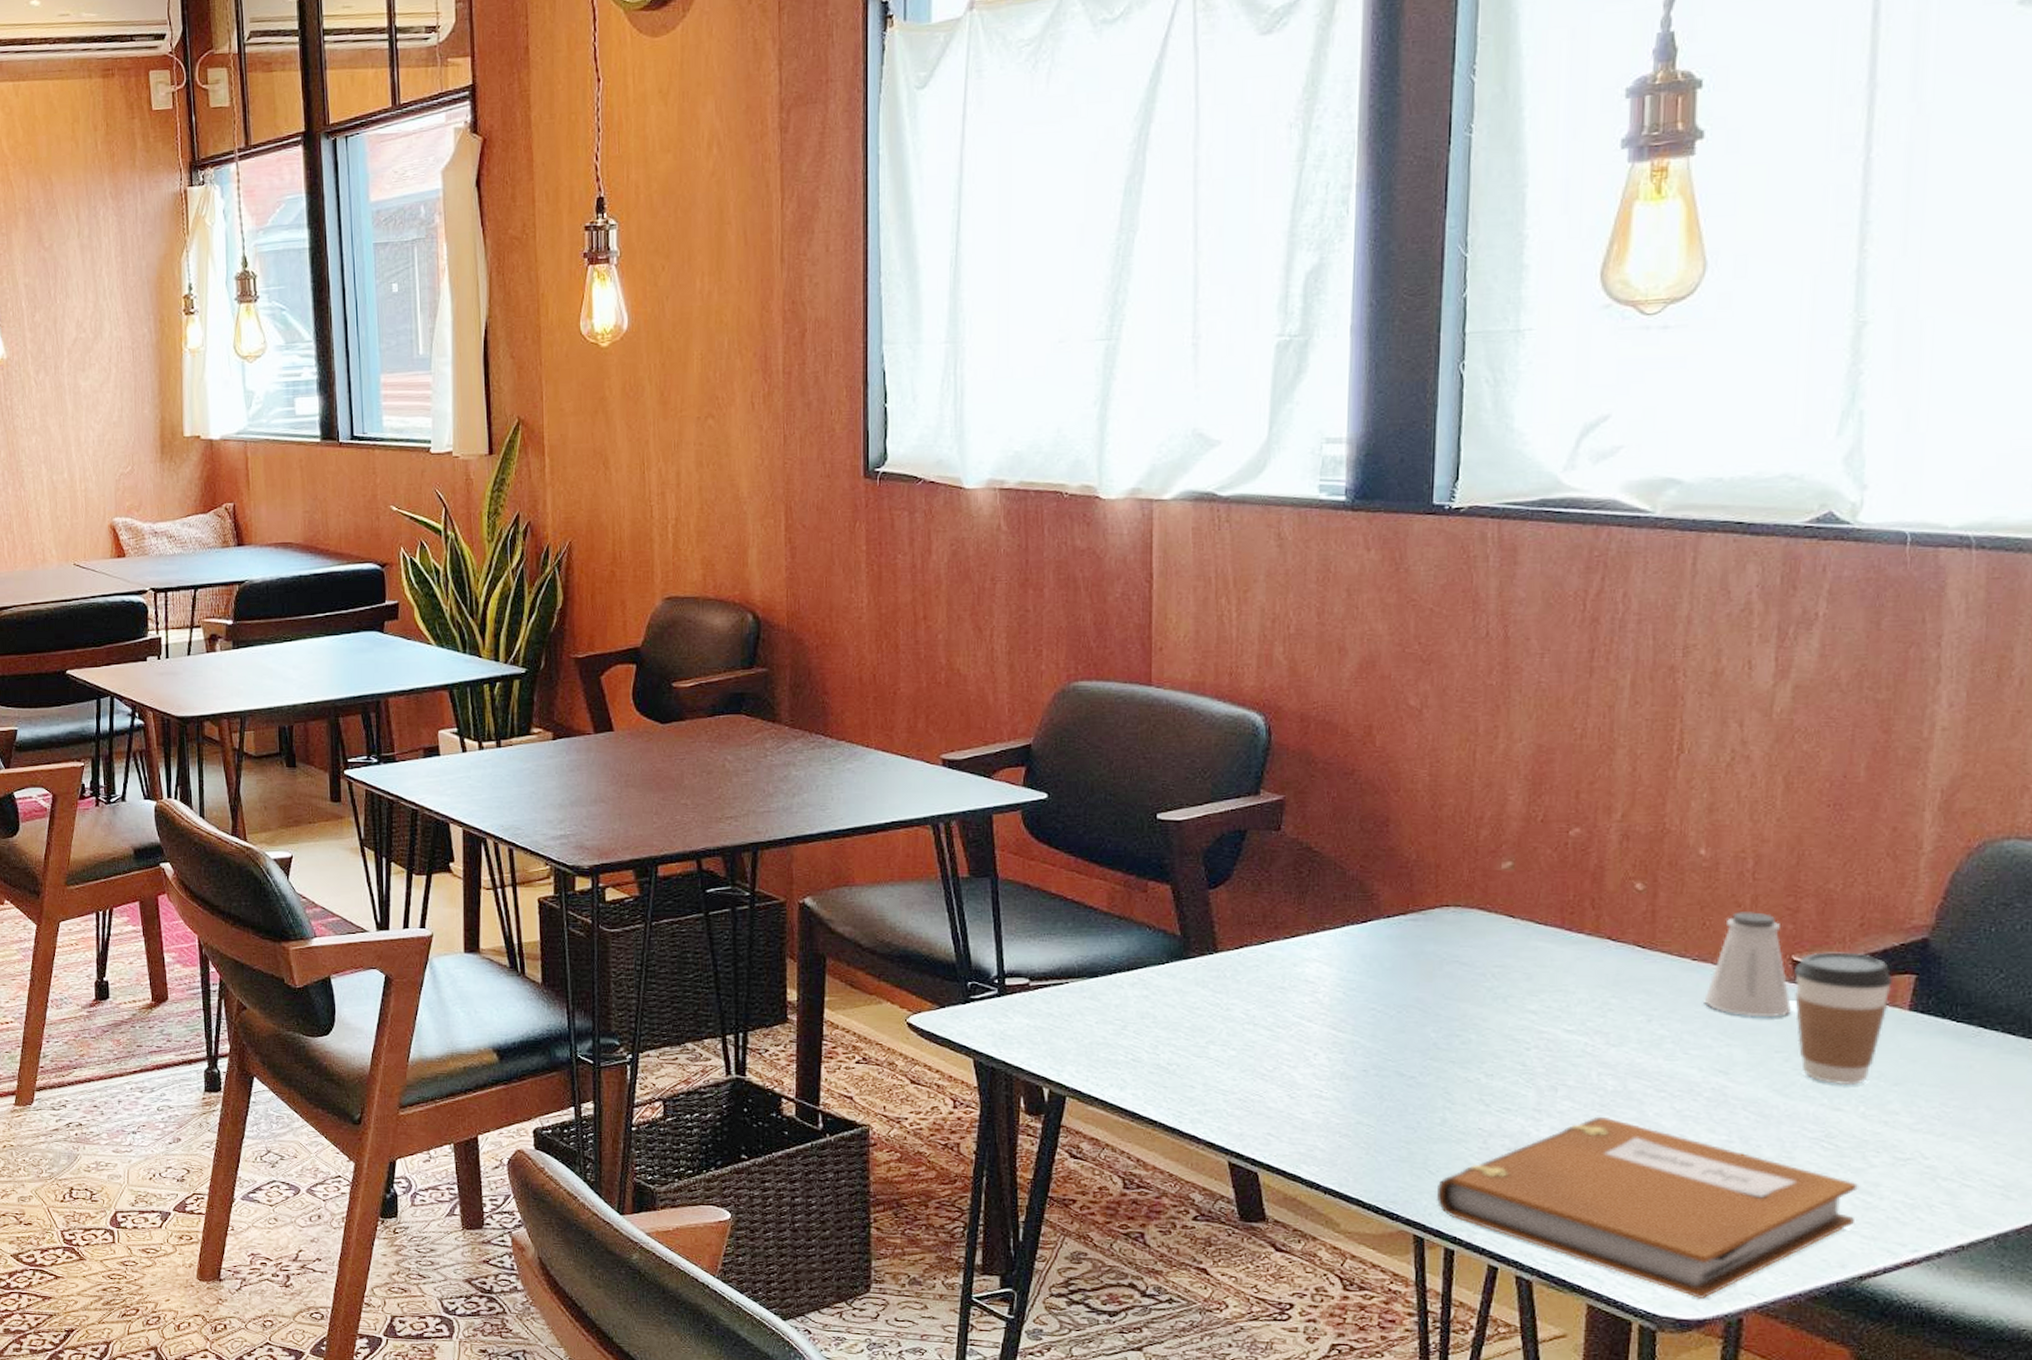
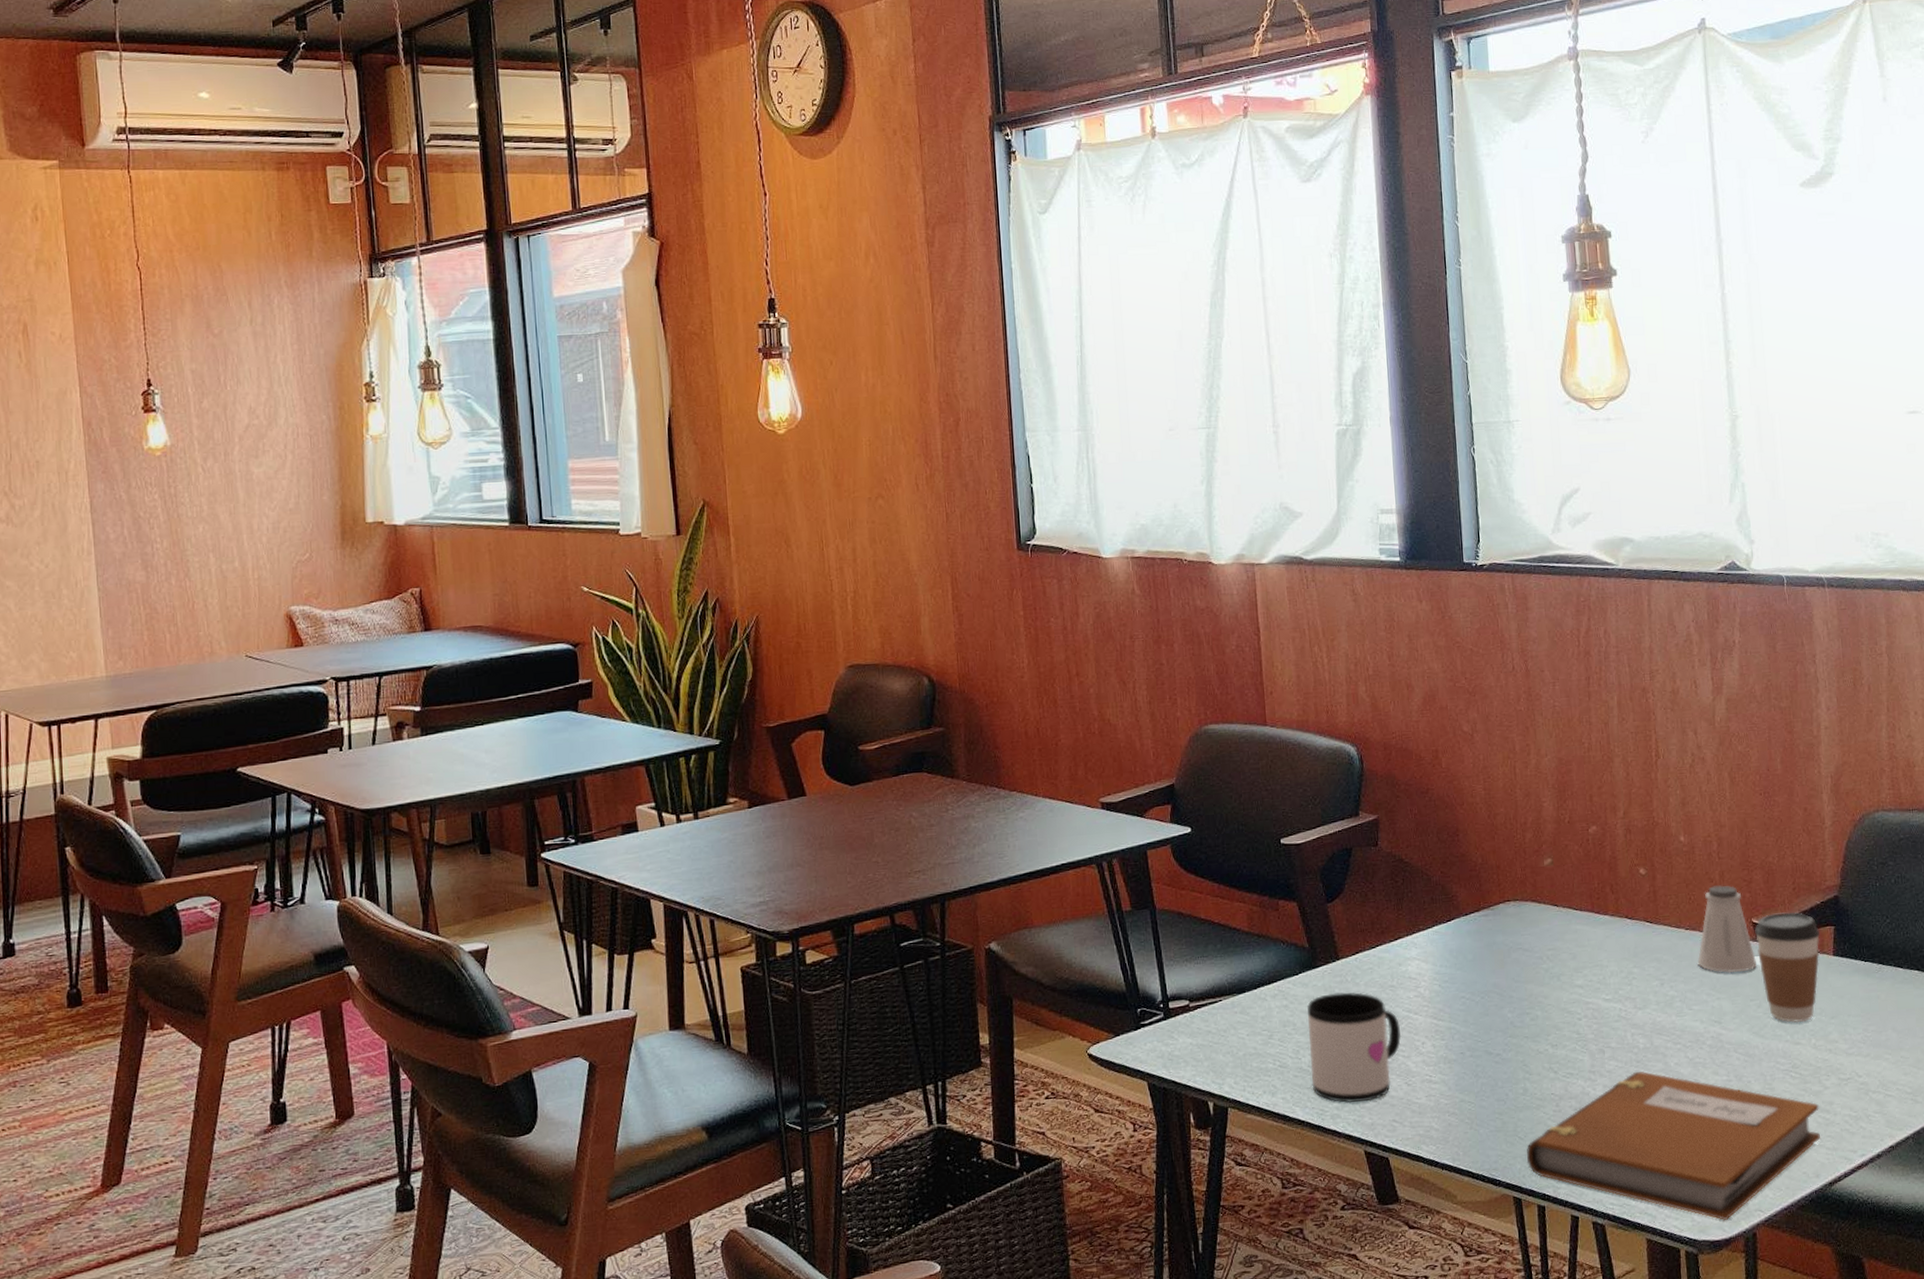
mug: none [1170,988,1288,1110] -> present [1307,992,1402,1104]

